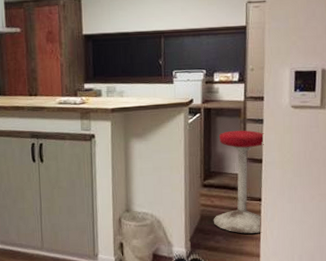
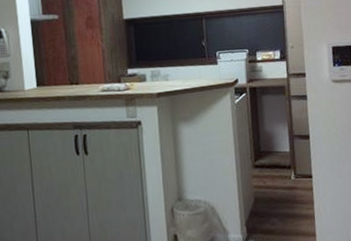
stool: present [213,130,265,234] -> none [265,107,316,213]

